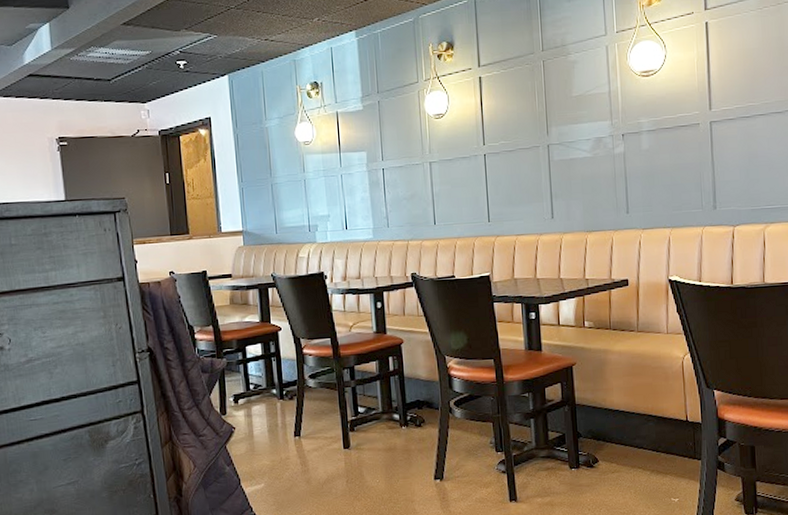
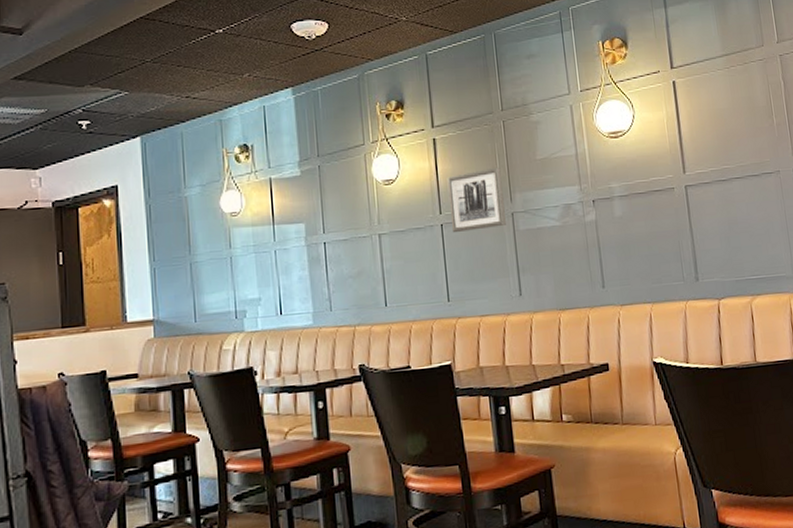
wall art: none [490,103,542,161] -> present [447,166,506,232]

